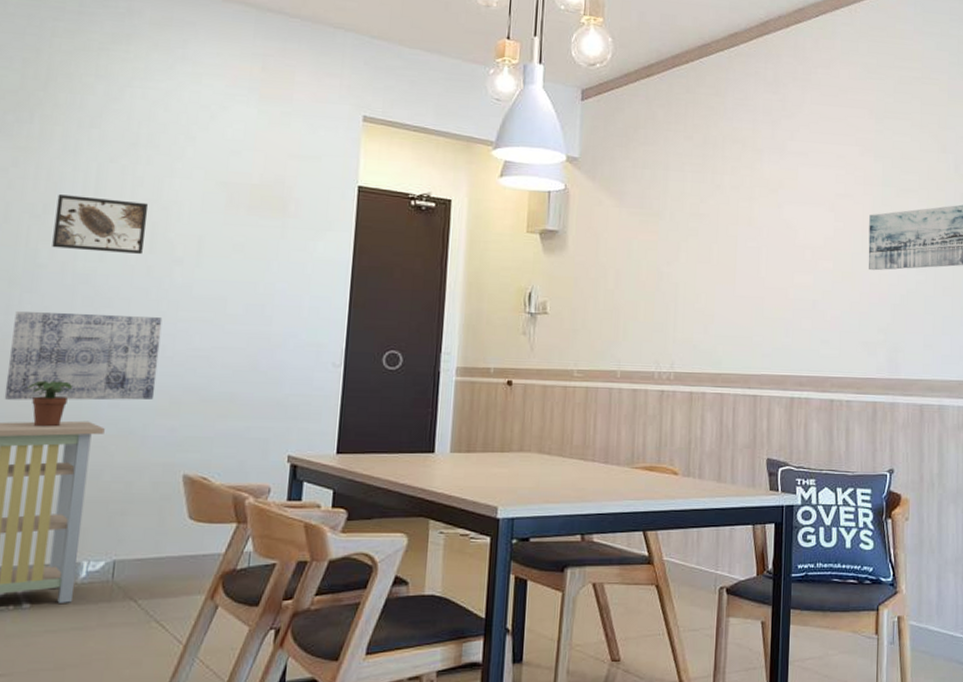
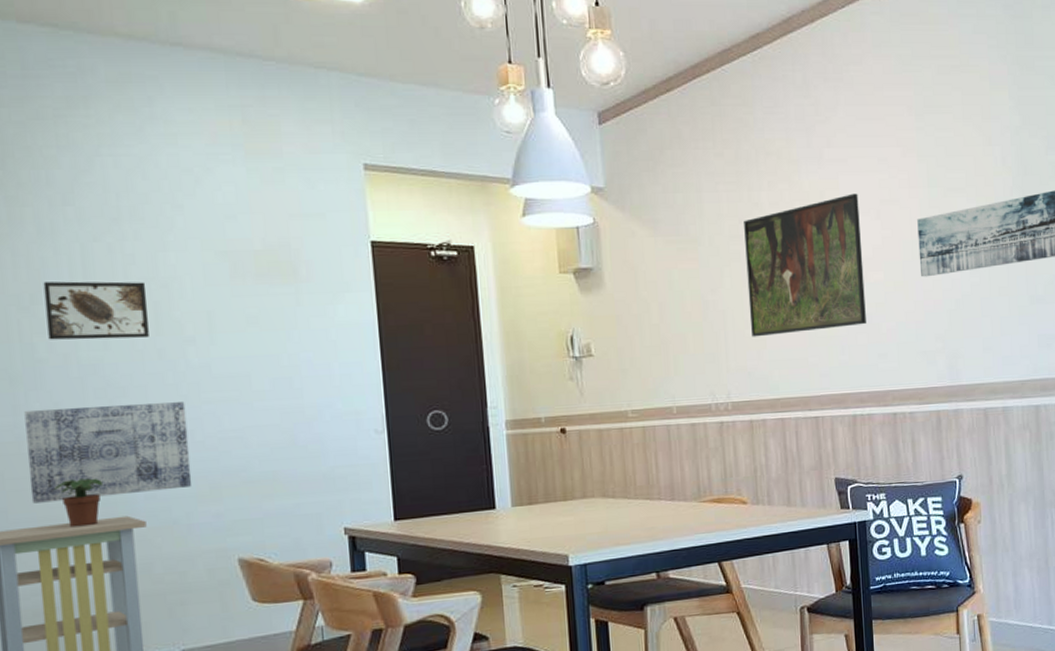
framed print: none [700,185,815,312] -> present [744,193,866,337]

